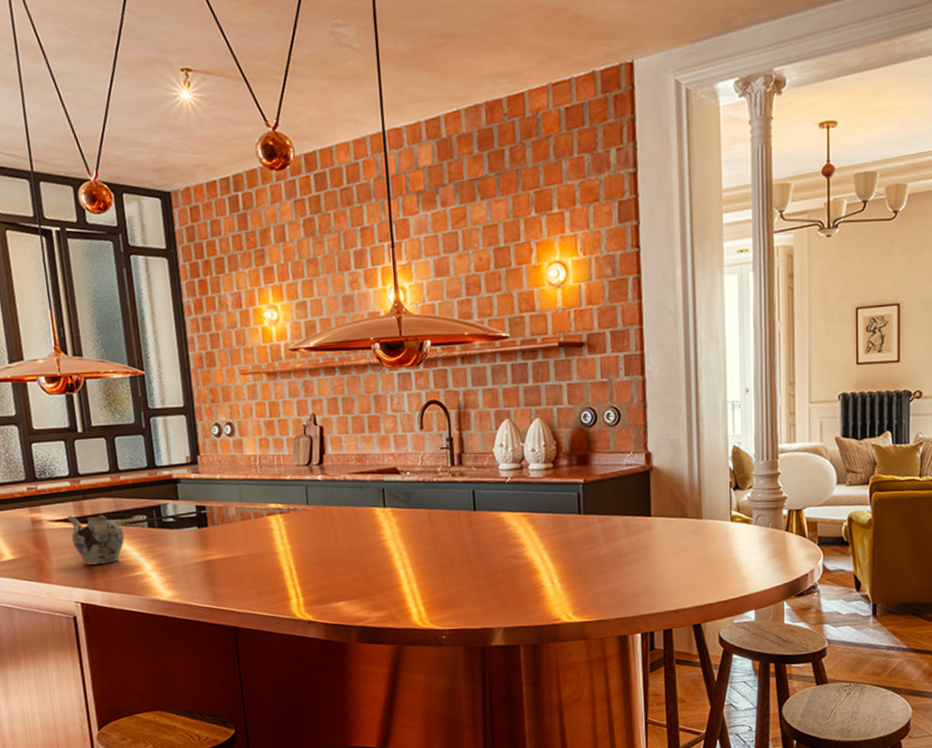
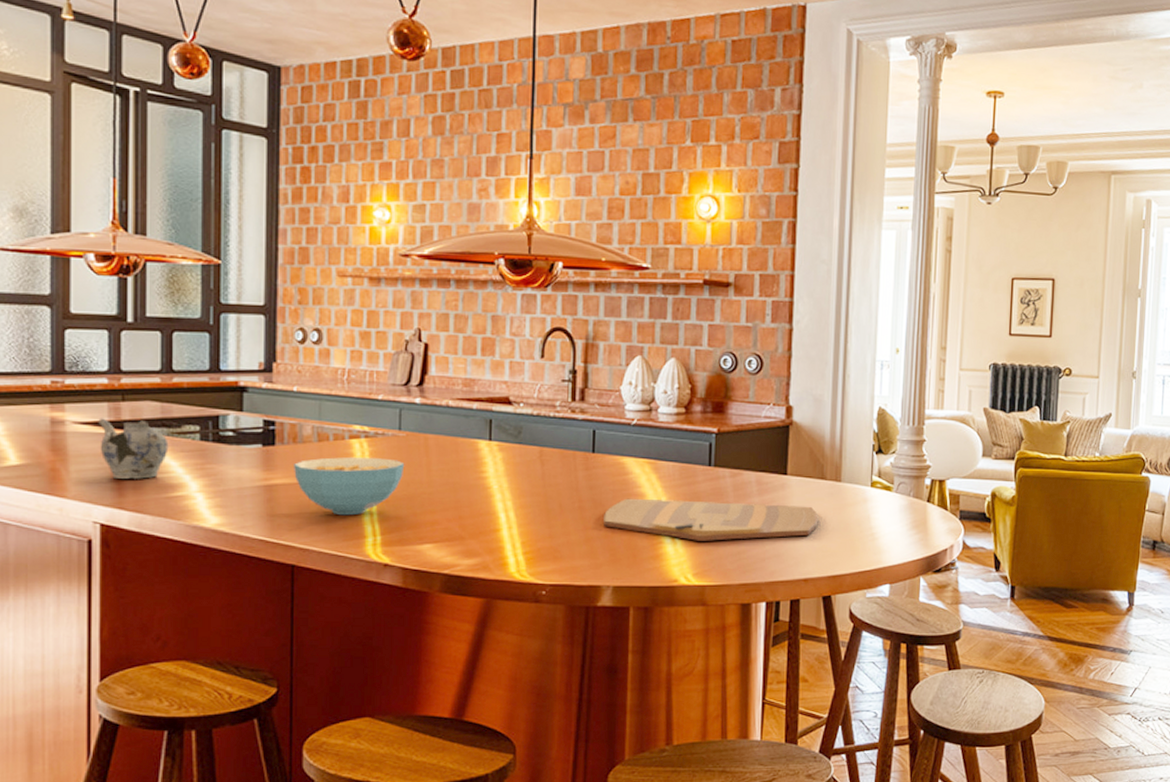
cereal bowl: none [225,530,316,582] -> present [294,457,405,516]
cutting board: none [489,543,684,583] -> present [604,498,819,541]

